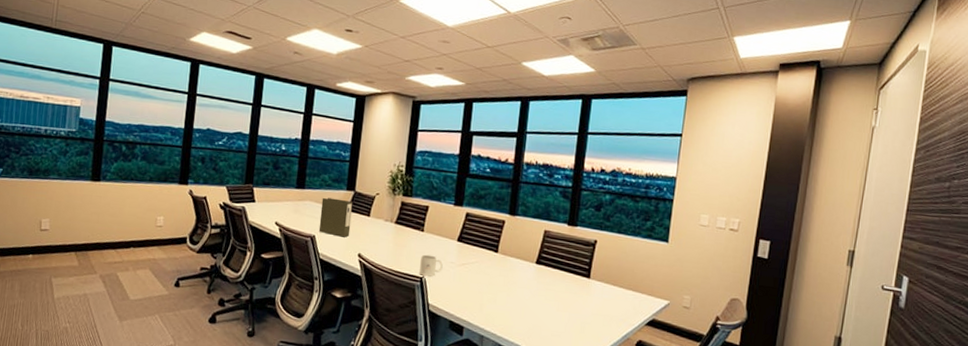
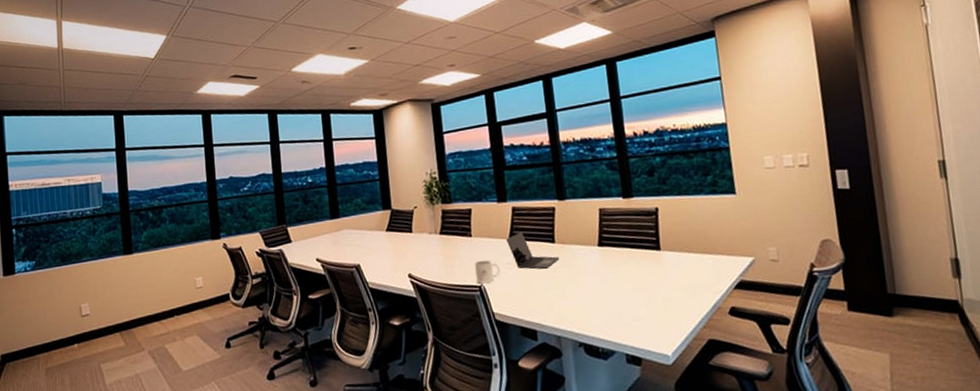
binder: present [318,198,353,237] -> none [359,220,396,261]
laptop: none [454,236,499,275] -> present [505,232,560,270]

